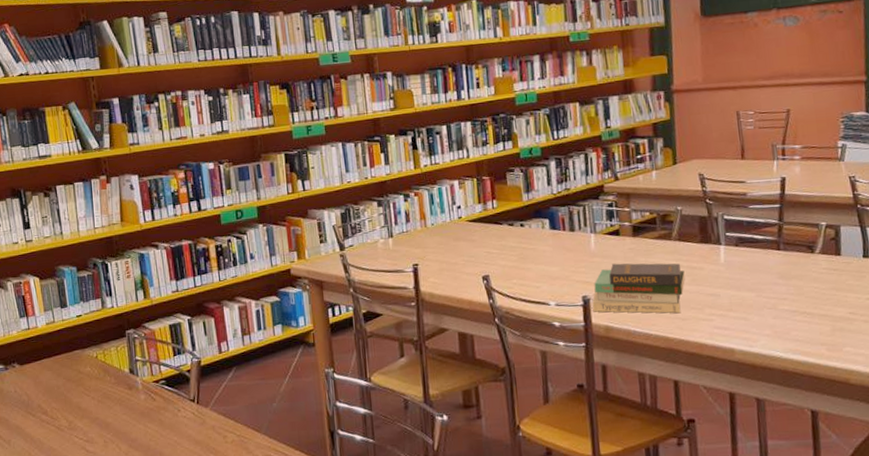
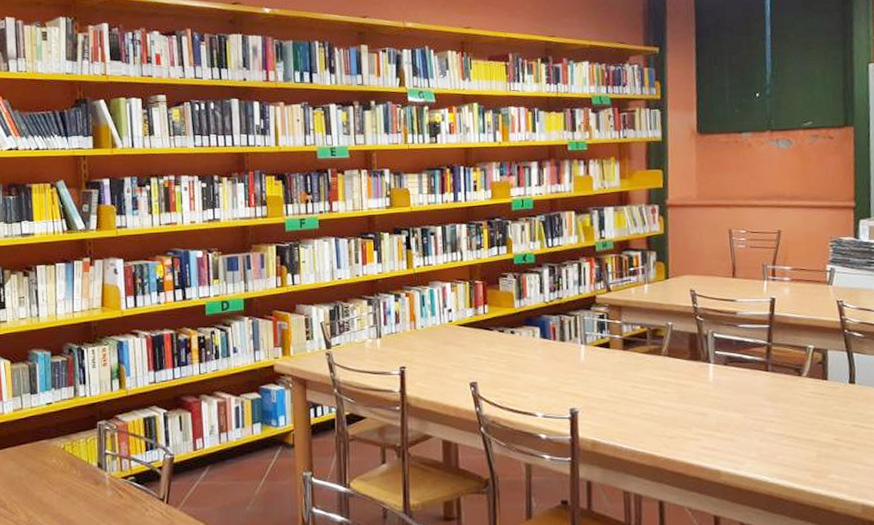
books: present [592,263,685,314] -> none [580,376,674,431]

